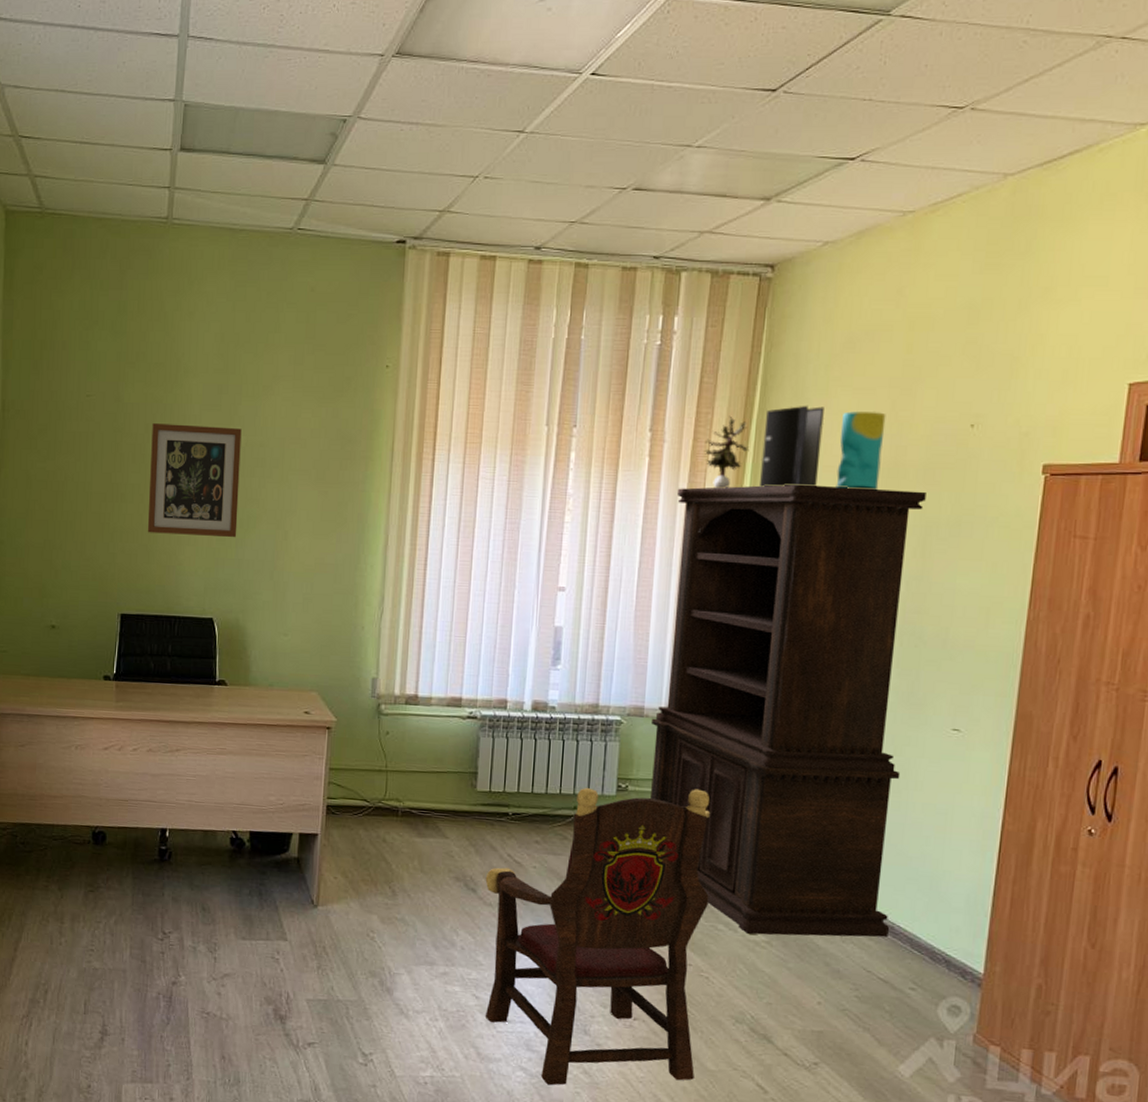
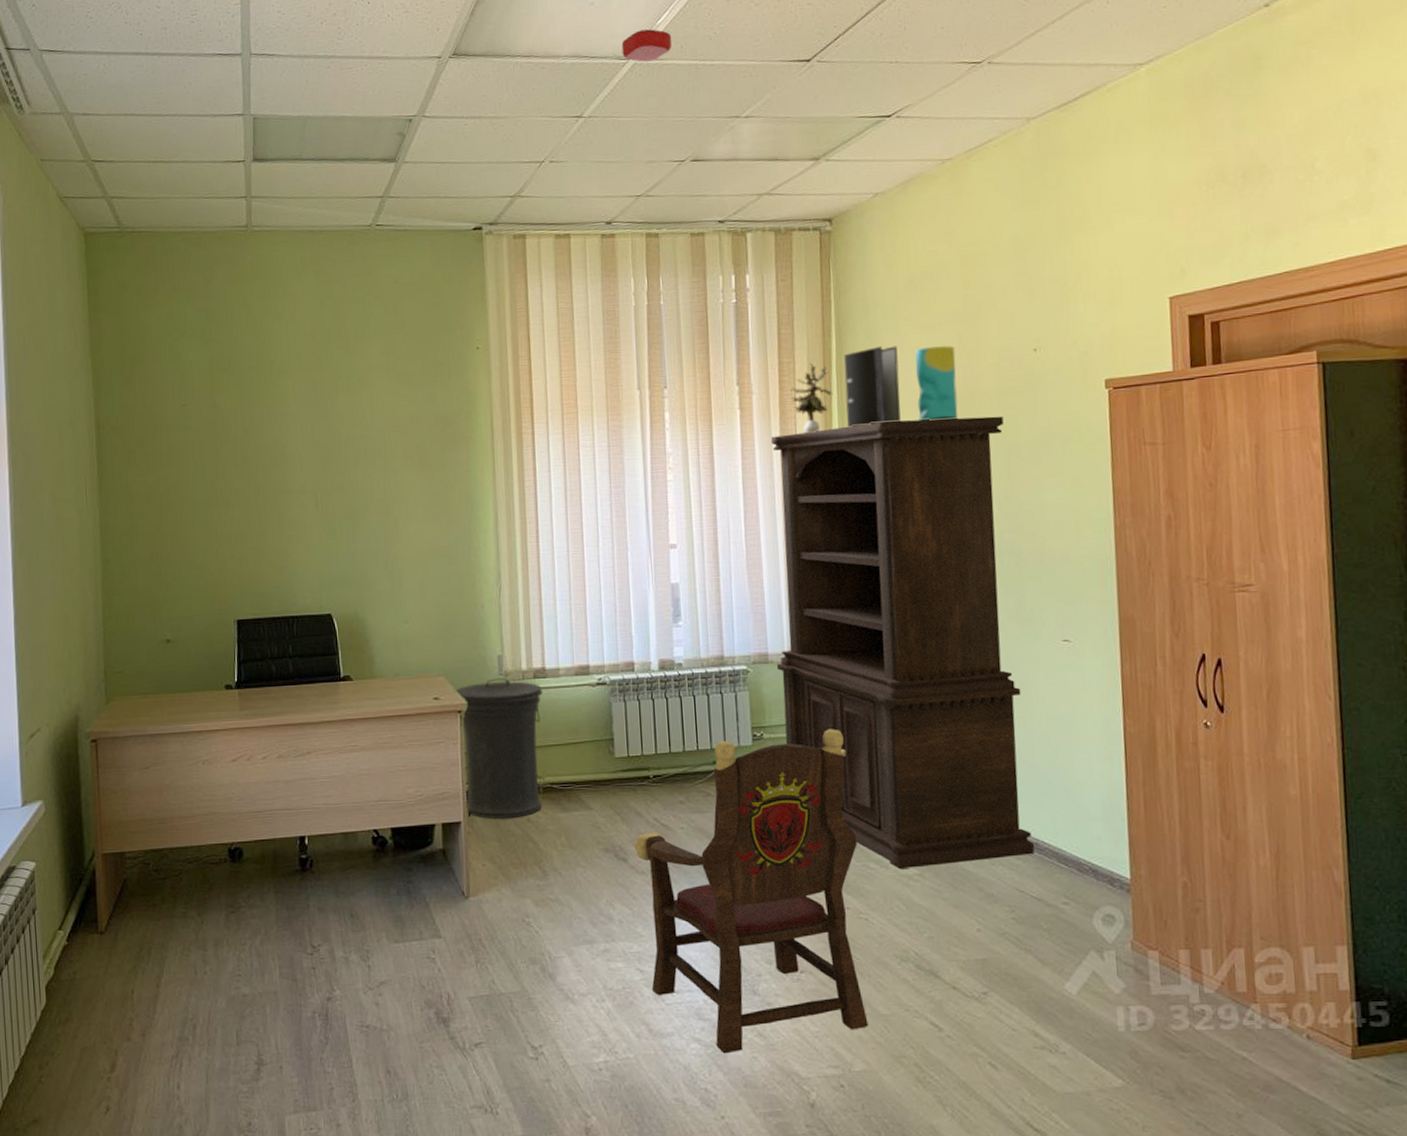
wall art: present [147,423,242,538] -> none [251,422,347,535]
trash can: none [324,699,413,837] -> present [454,678,543,819]
smoke detector: none [575,42,631,78] -> present [621,29,672,62]

